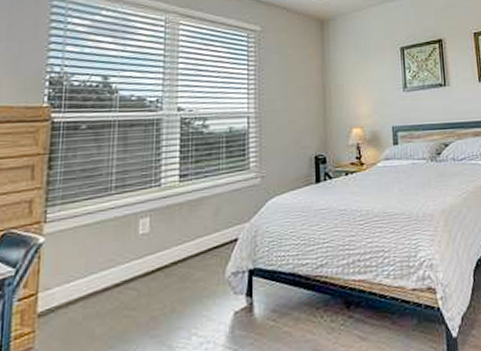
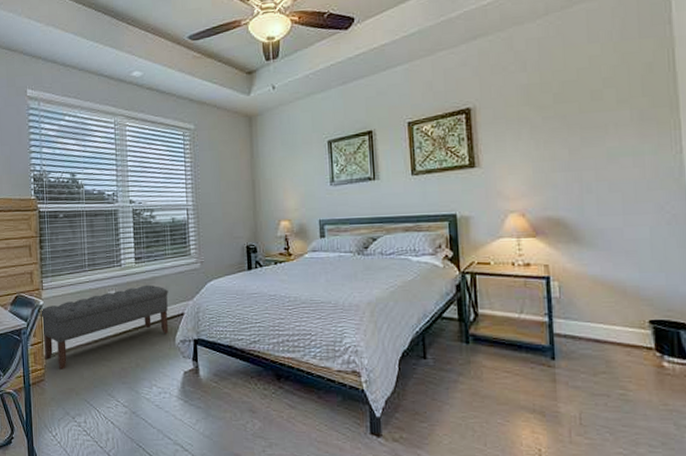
bench: none [37,206,220,330] -> present [40,284,169,369]

